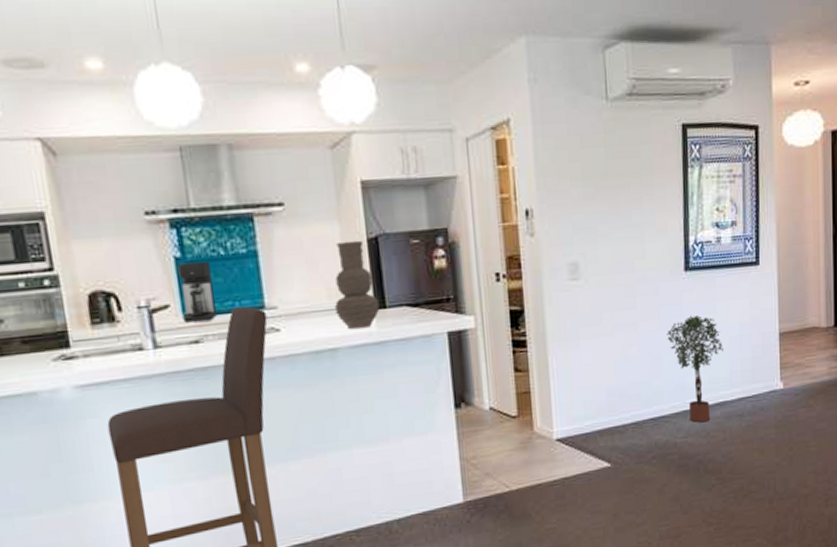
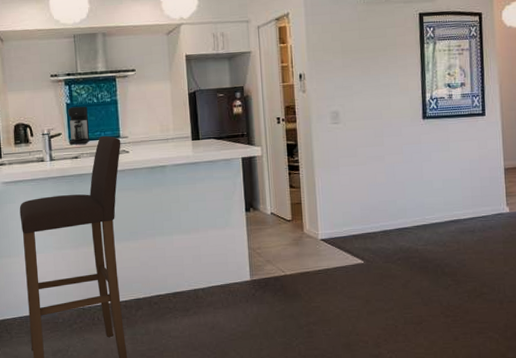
vase: present [334,240,380,330] -> none [164,94,195,154]
potted tree: present [667,315,724,423] -> none [408,152,456,235]

